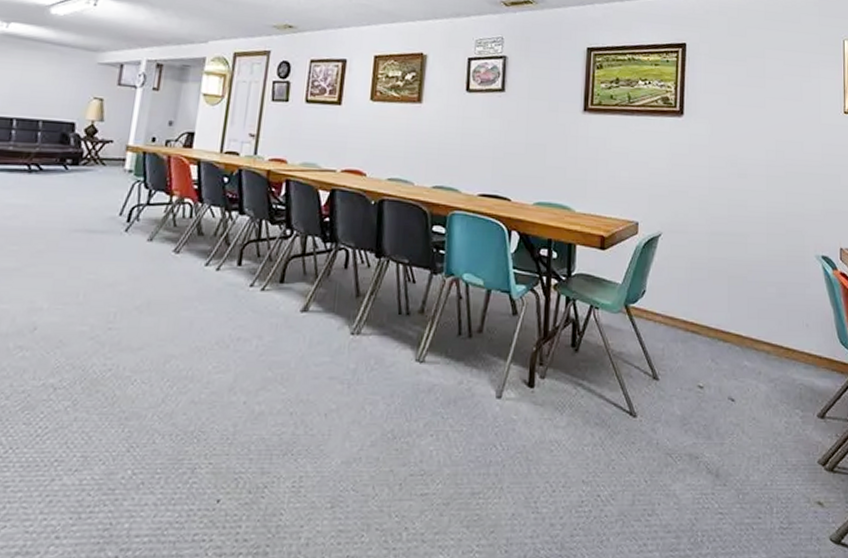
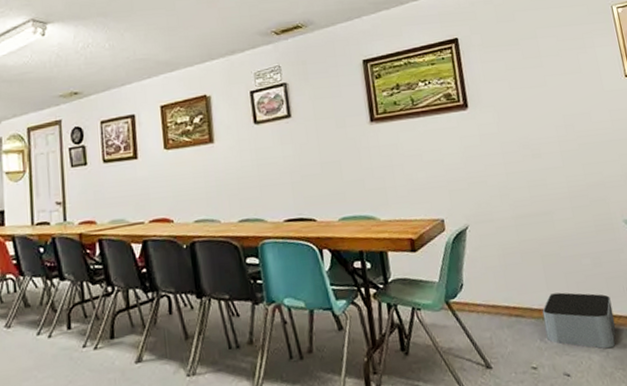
storage bin: none [719,316,789,381] -> present [542,292,616,349]

